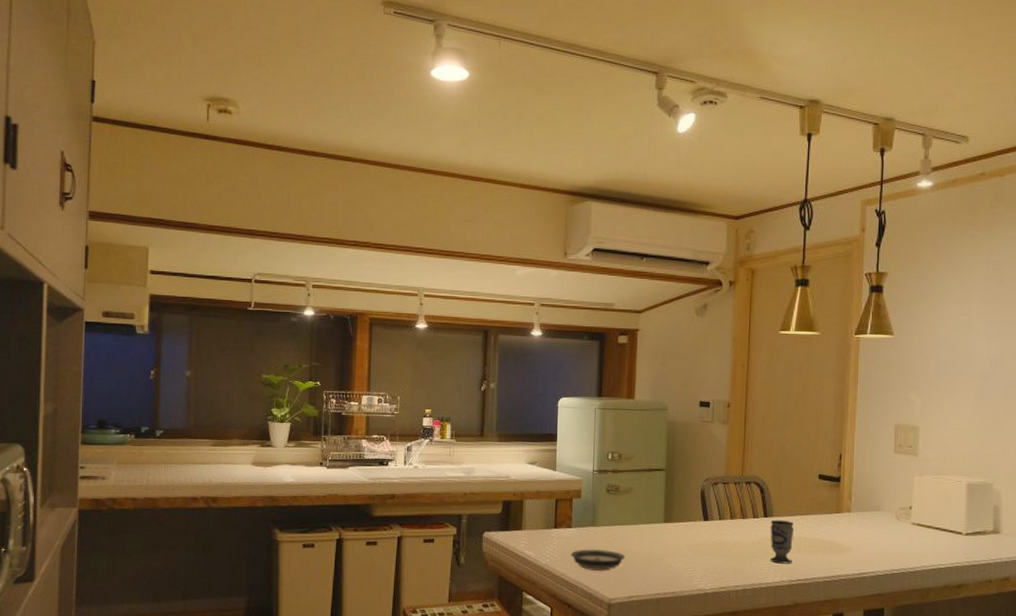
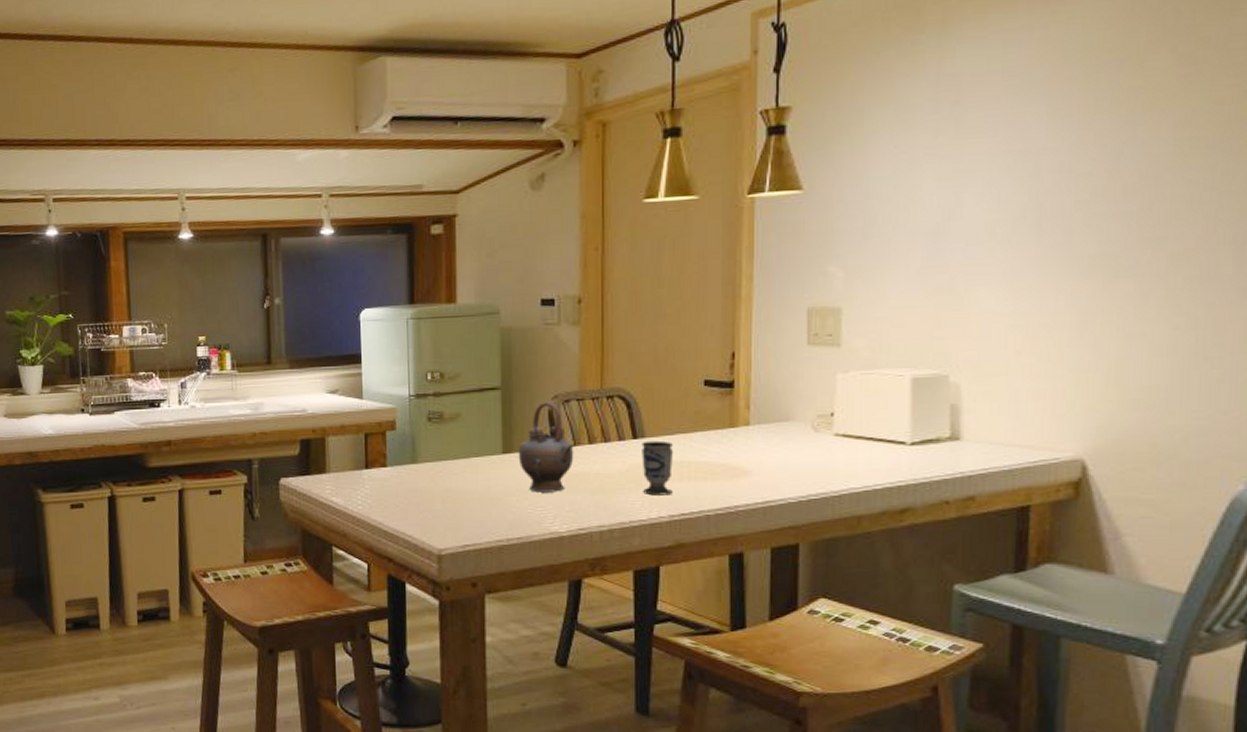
saucer: present [570,549,626,571] -> none [387,491,456,517]
teapot: none [676,483,721,557] -> present [518,401,576,493]

